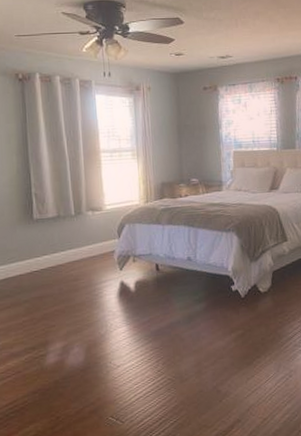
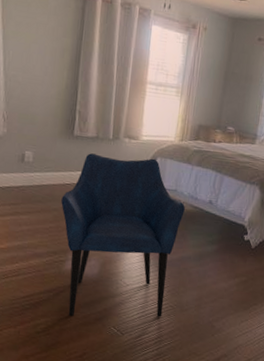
armchair: none [31,226,164,415] -> present [61,153,185,317]

